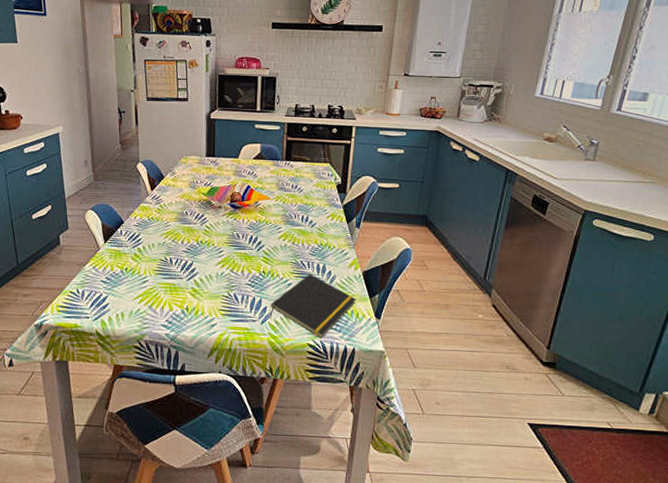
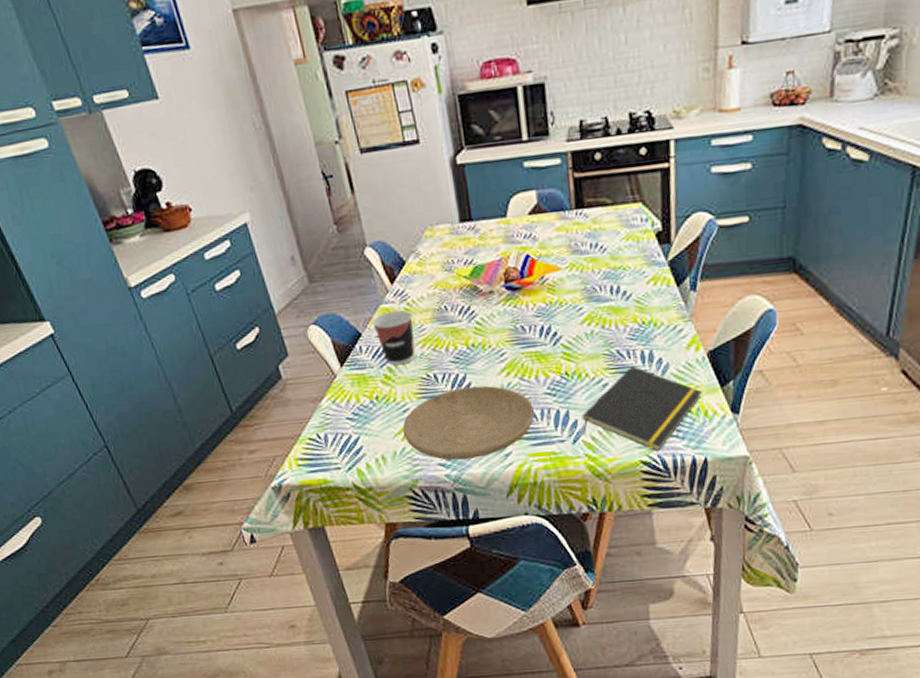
cup: none [132,209,162,248] -> present [371,310,416,366]
plate: none [140,271,237,325] -> present [402,385,535,460]

